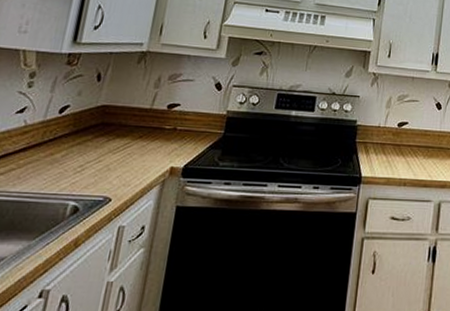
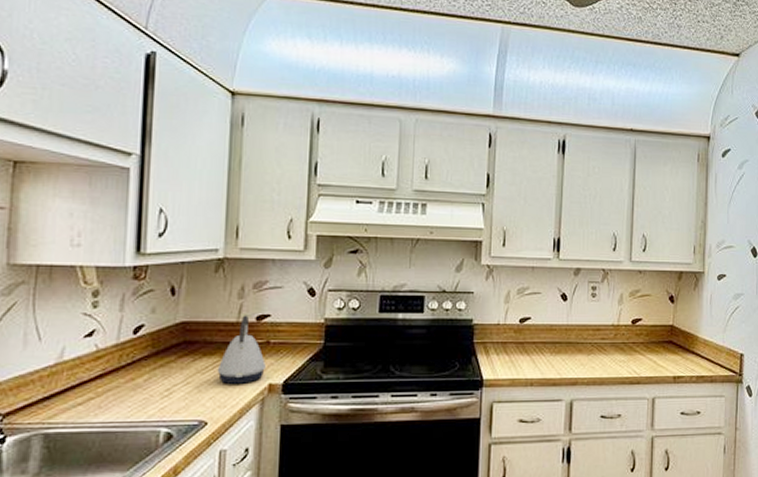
kettle: none [126,103,171,165] -> present [217,315,266,384]

